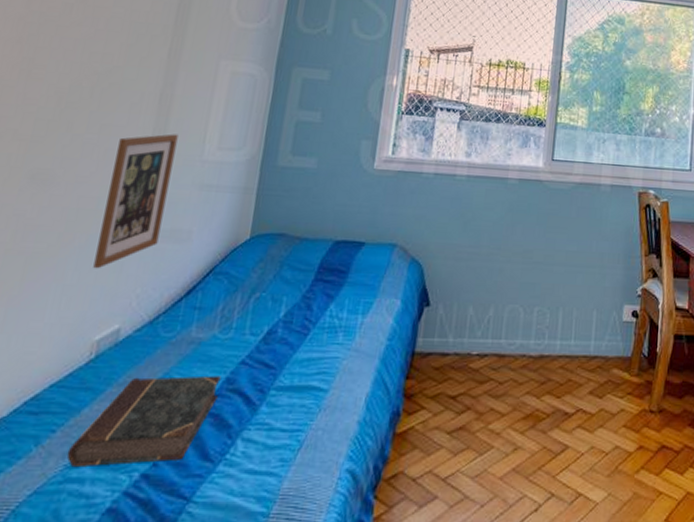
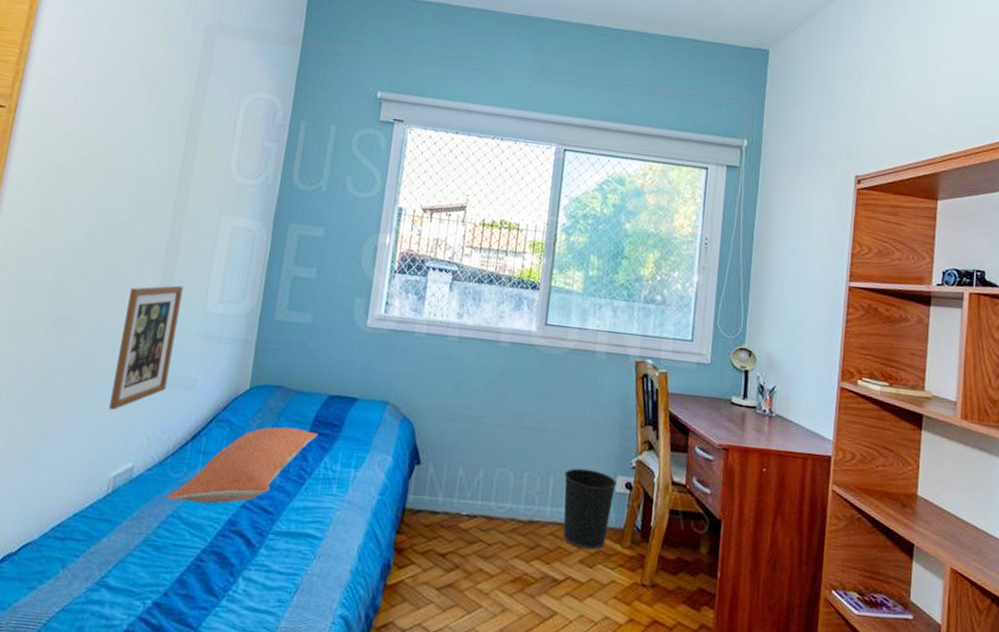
book: present [66,376,221,468] -> none [89,512,224,593]
pillow: none [157,276,324,363] -> present [166,427,319,504]
wastebasket: none [573,299,623,380] -> present [563,468,616,550]

